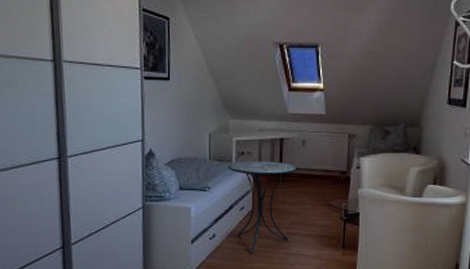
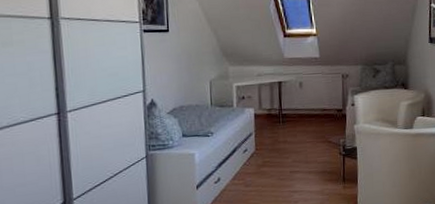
side table: present [227,161,296,253] -> none [229,104,295,194]

